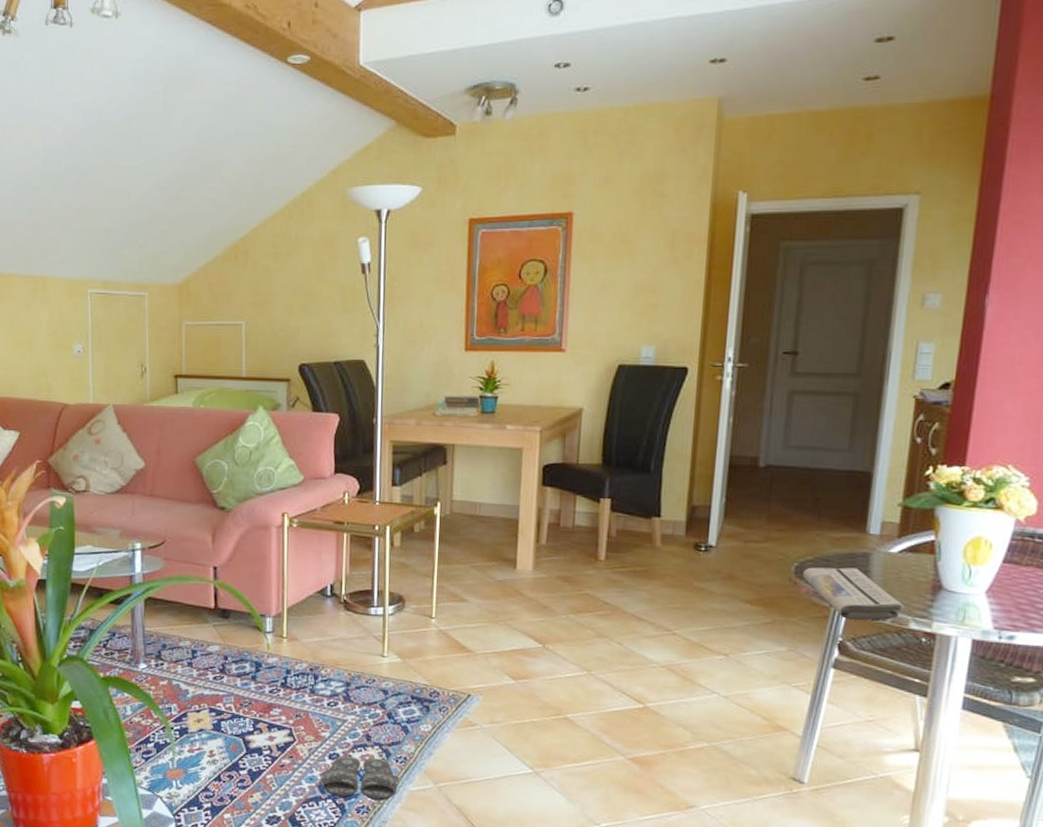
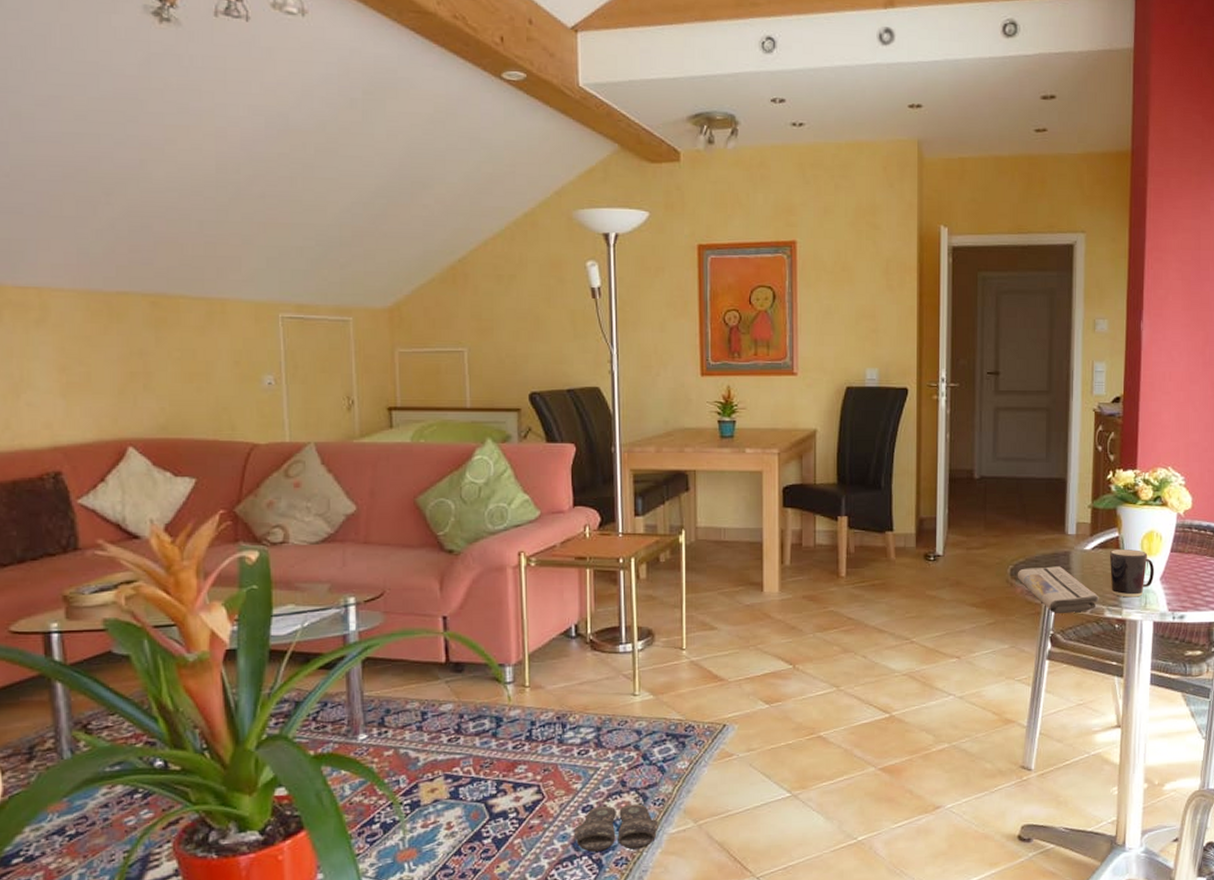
books: present [433,395,480,418] -> none [672,420,719,443]
mug: none [919,554,980,610] -> present [1109,548,1155,598]

